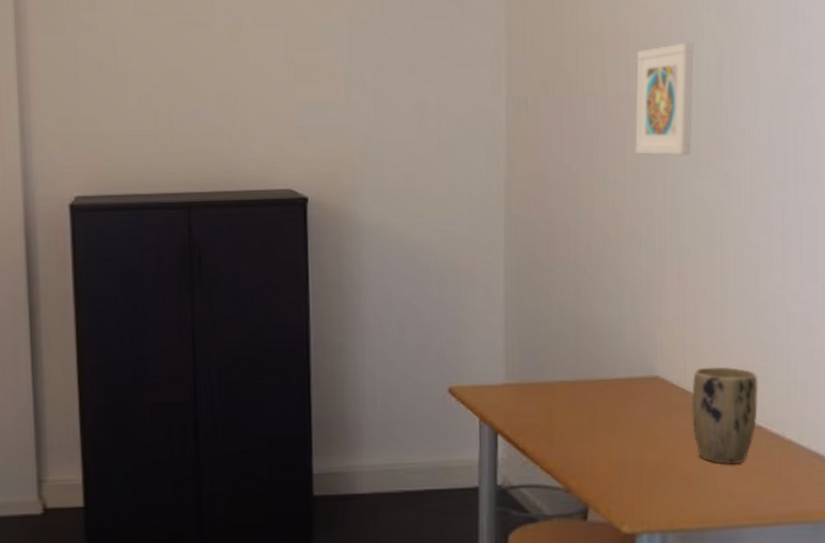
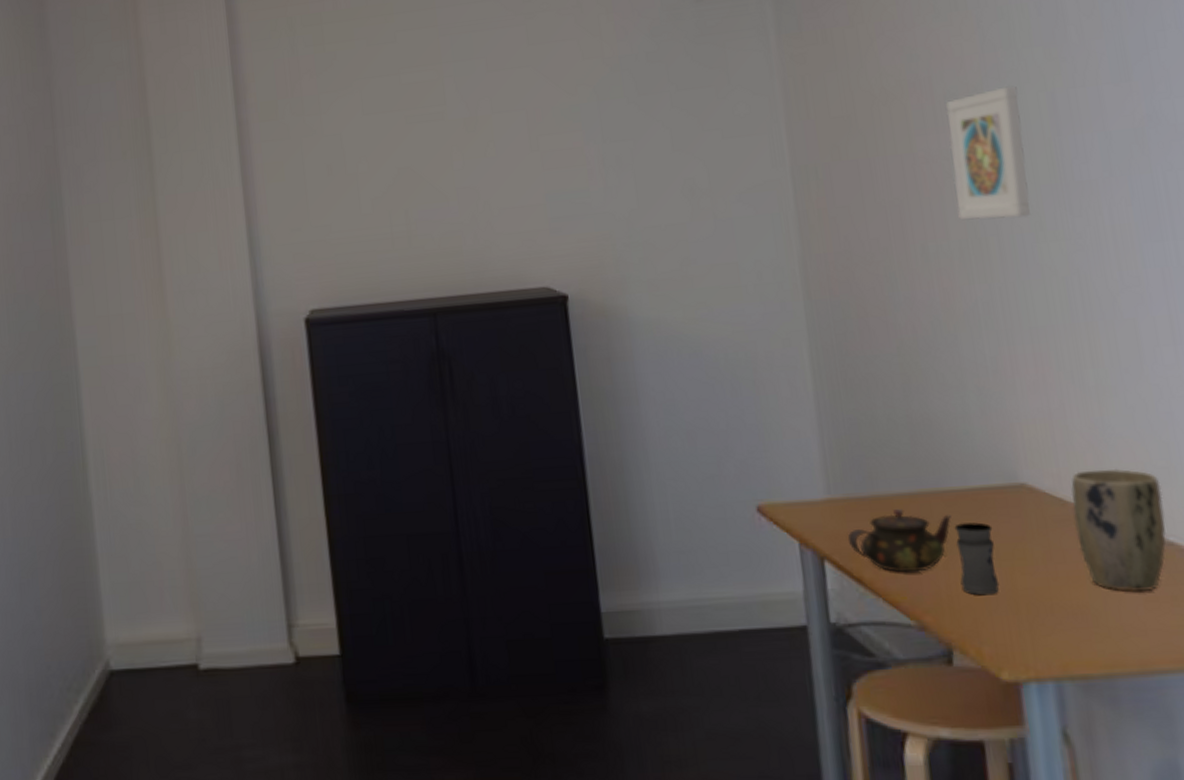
teapot: none [518,393,600,446] -> present [847,508,951,573]
jar: none [601,406,630,465] -> present [954,522,1000,596]

